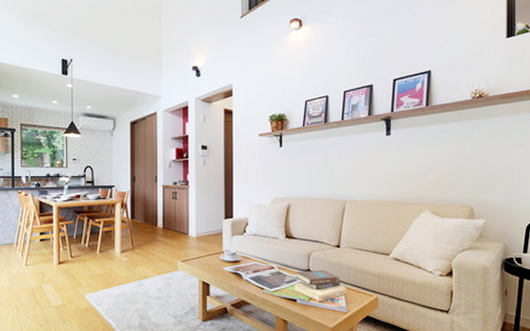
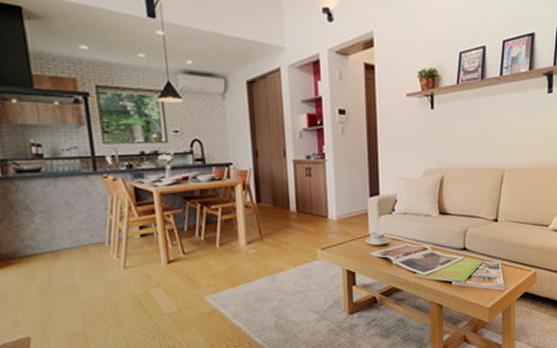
books: present [294,269,347,303] -> none [449,246,505,283]

